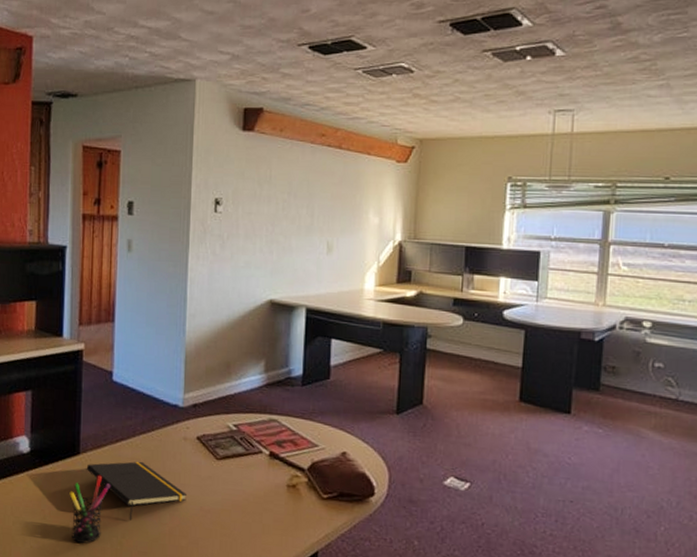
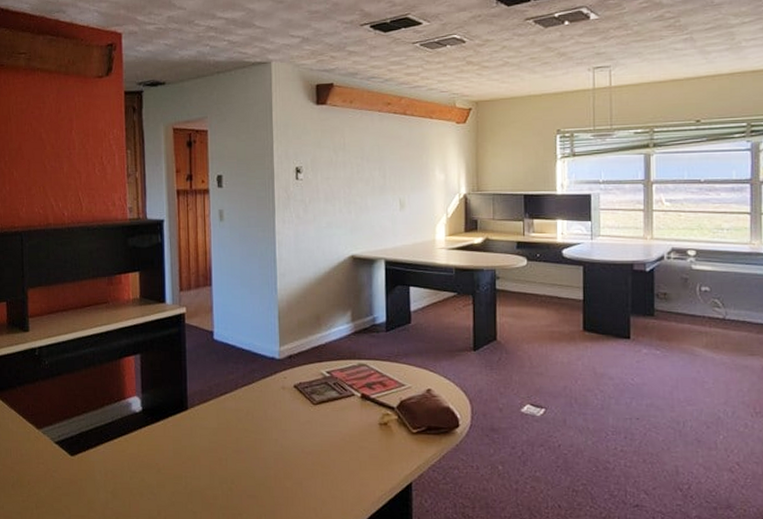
pen holder: present [69,475,110,544] -> none [181,427,218,493]
notepad: present [86,461,187,521] -> none [194,411,288,467]

